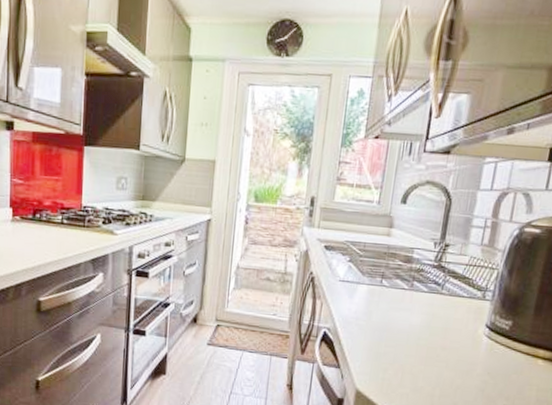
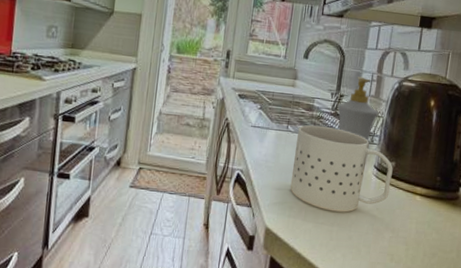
mug: none [384,278,510,376] -> present [290,124,393,213]
soap bottle: none [441,222,493,298] -> present [337,76,379,142]

